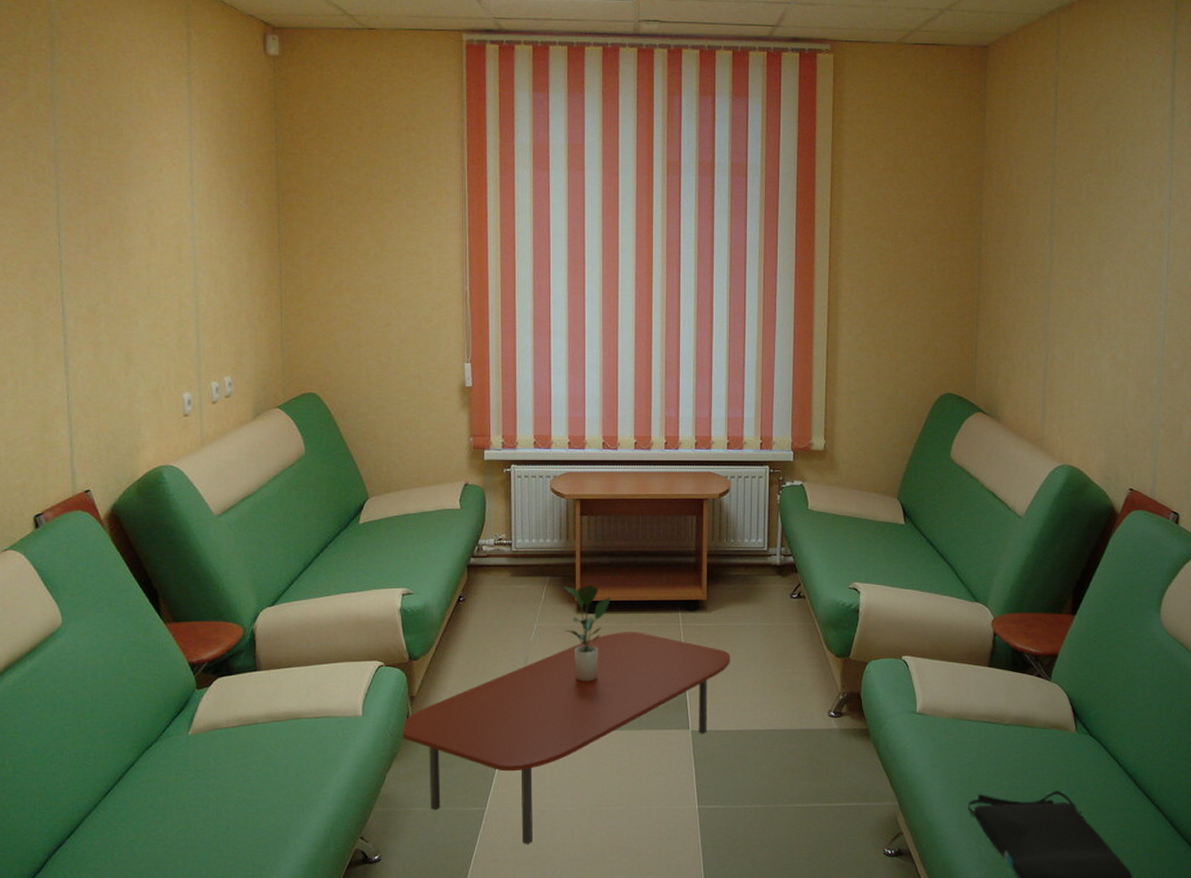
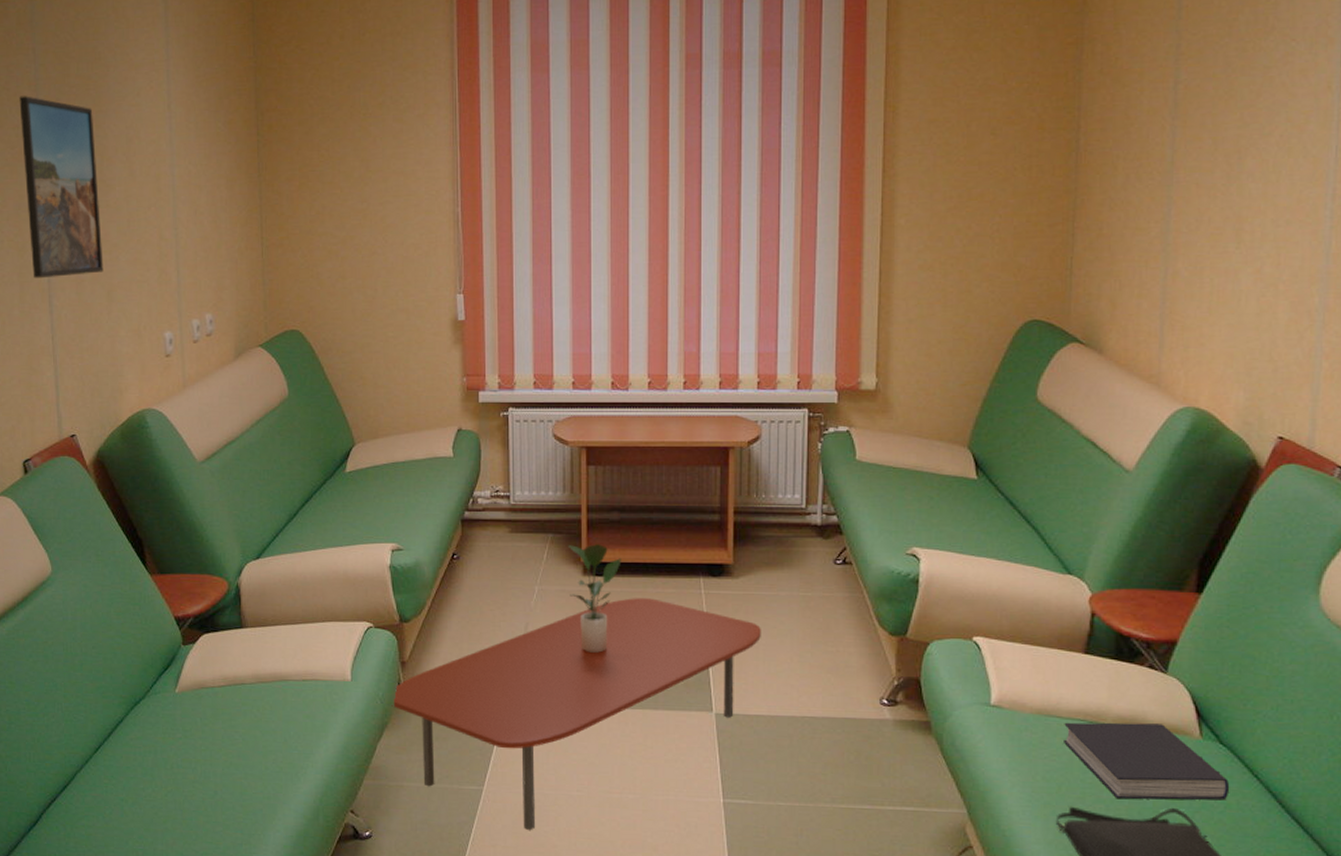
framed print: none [37,165,122,340] -> present [19,96,104,279]
book: none [973,722,1098,786] -> present [1064,722,1230,801]

